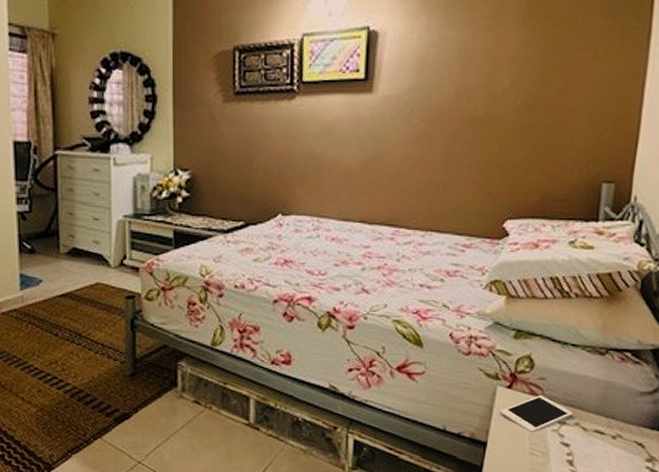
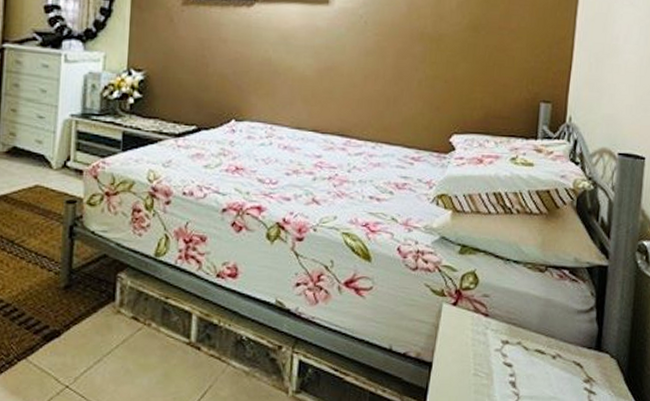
cell phone: present [500,395,573,432] -> none [445,312,515,352]

